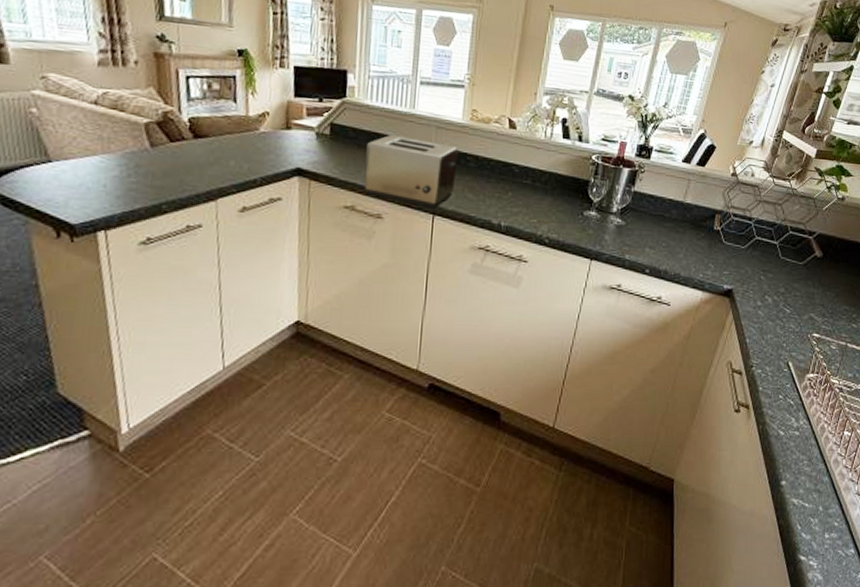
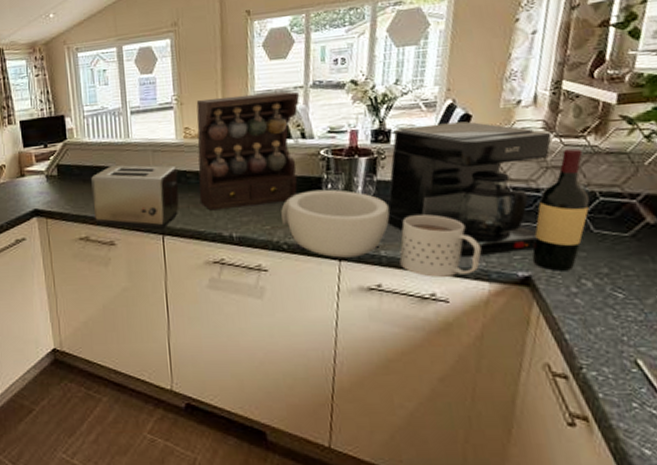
spice rack: none [475,83,584,199] -> present [196,91,300,211]
bowl: none [548,191,639,258] -> present [281,189,390,258]
coffee maker: none [635,147,768,269] -> present [386,121,552,258]
mug: none [639,227,702,284] -> present [399,214,482,277]
wine bottle: none [736,188,786,288] -> present [532,148,591,271]

